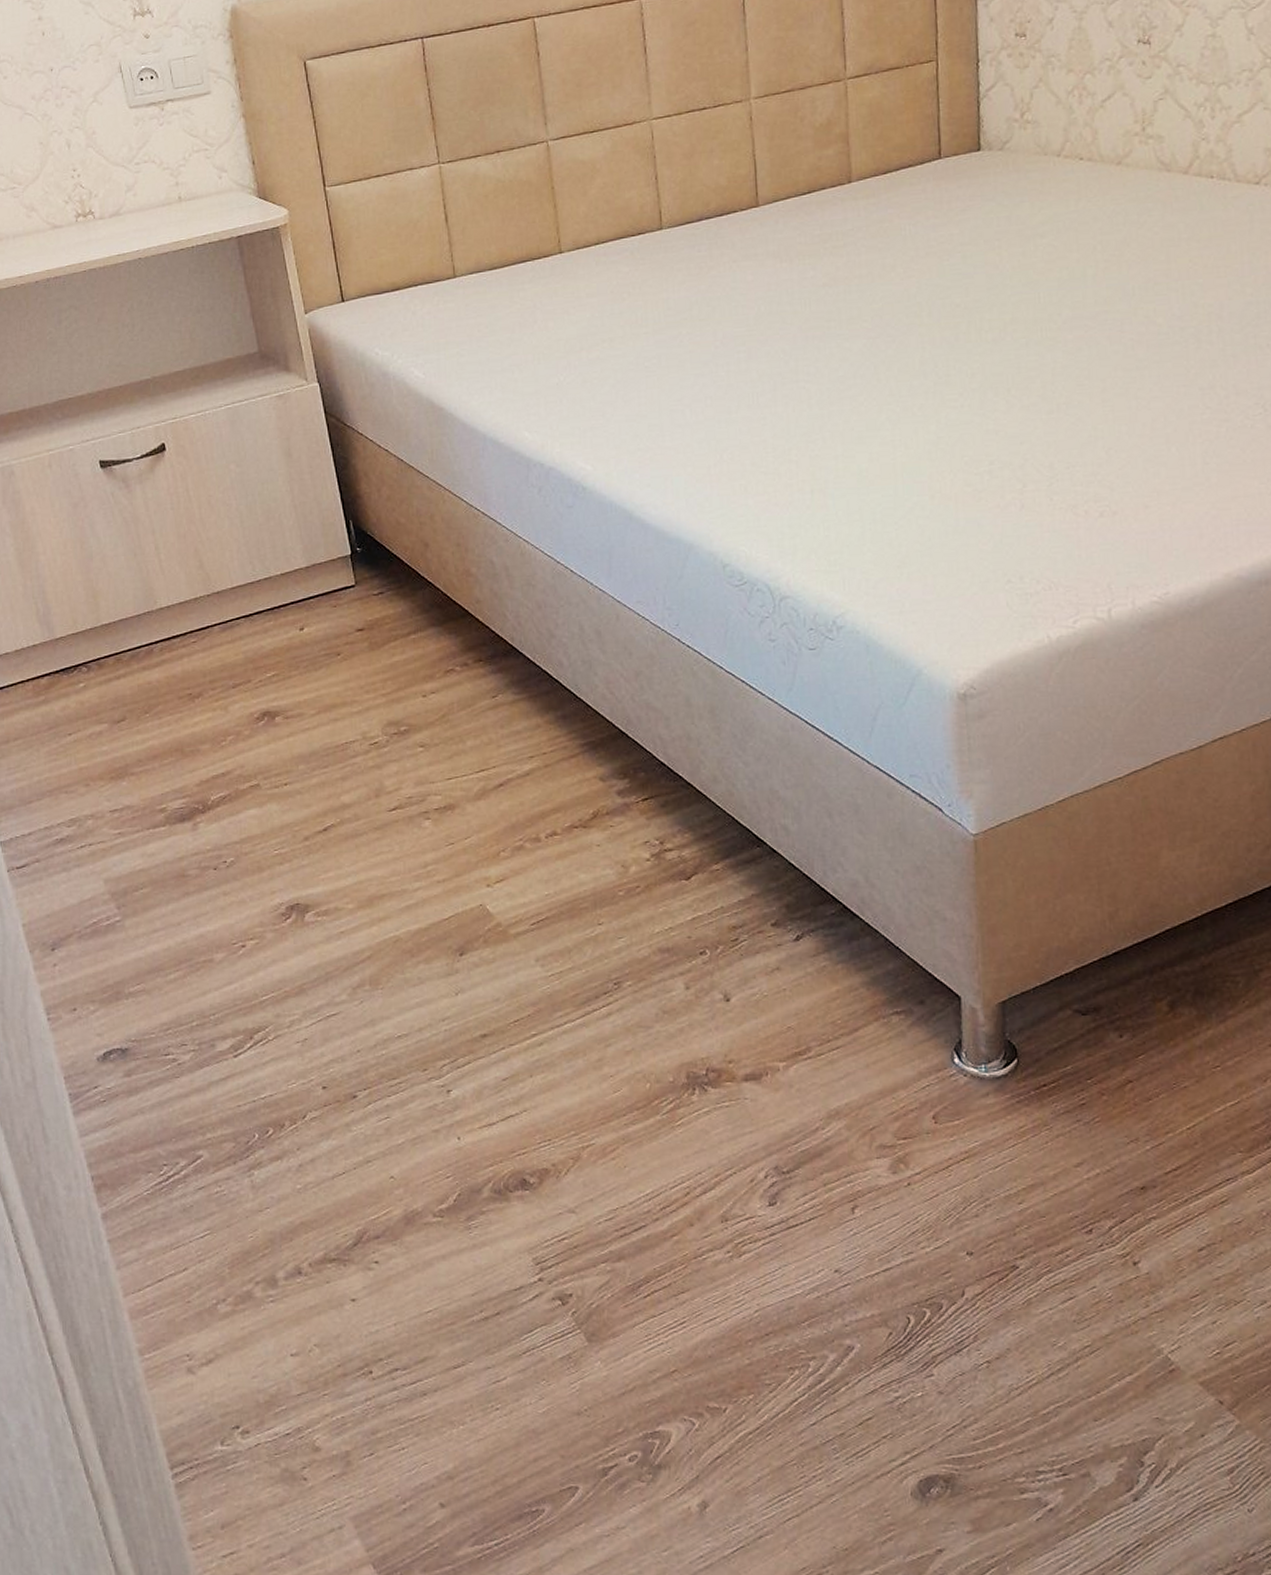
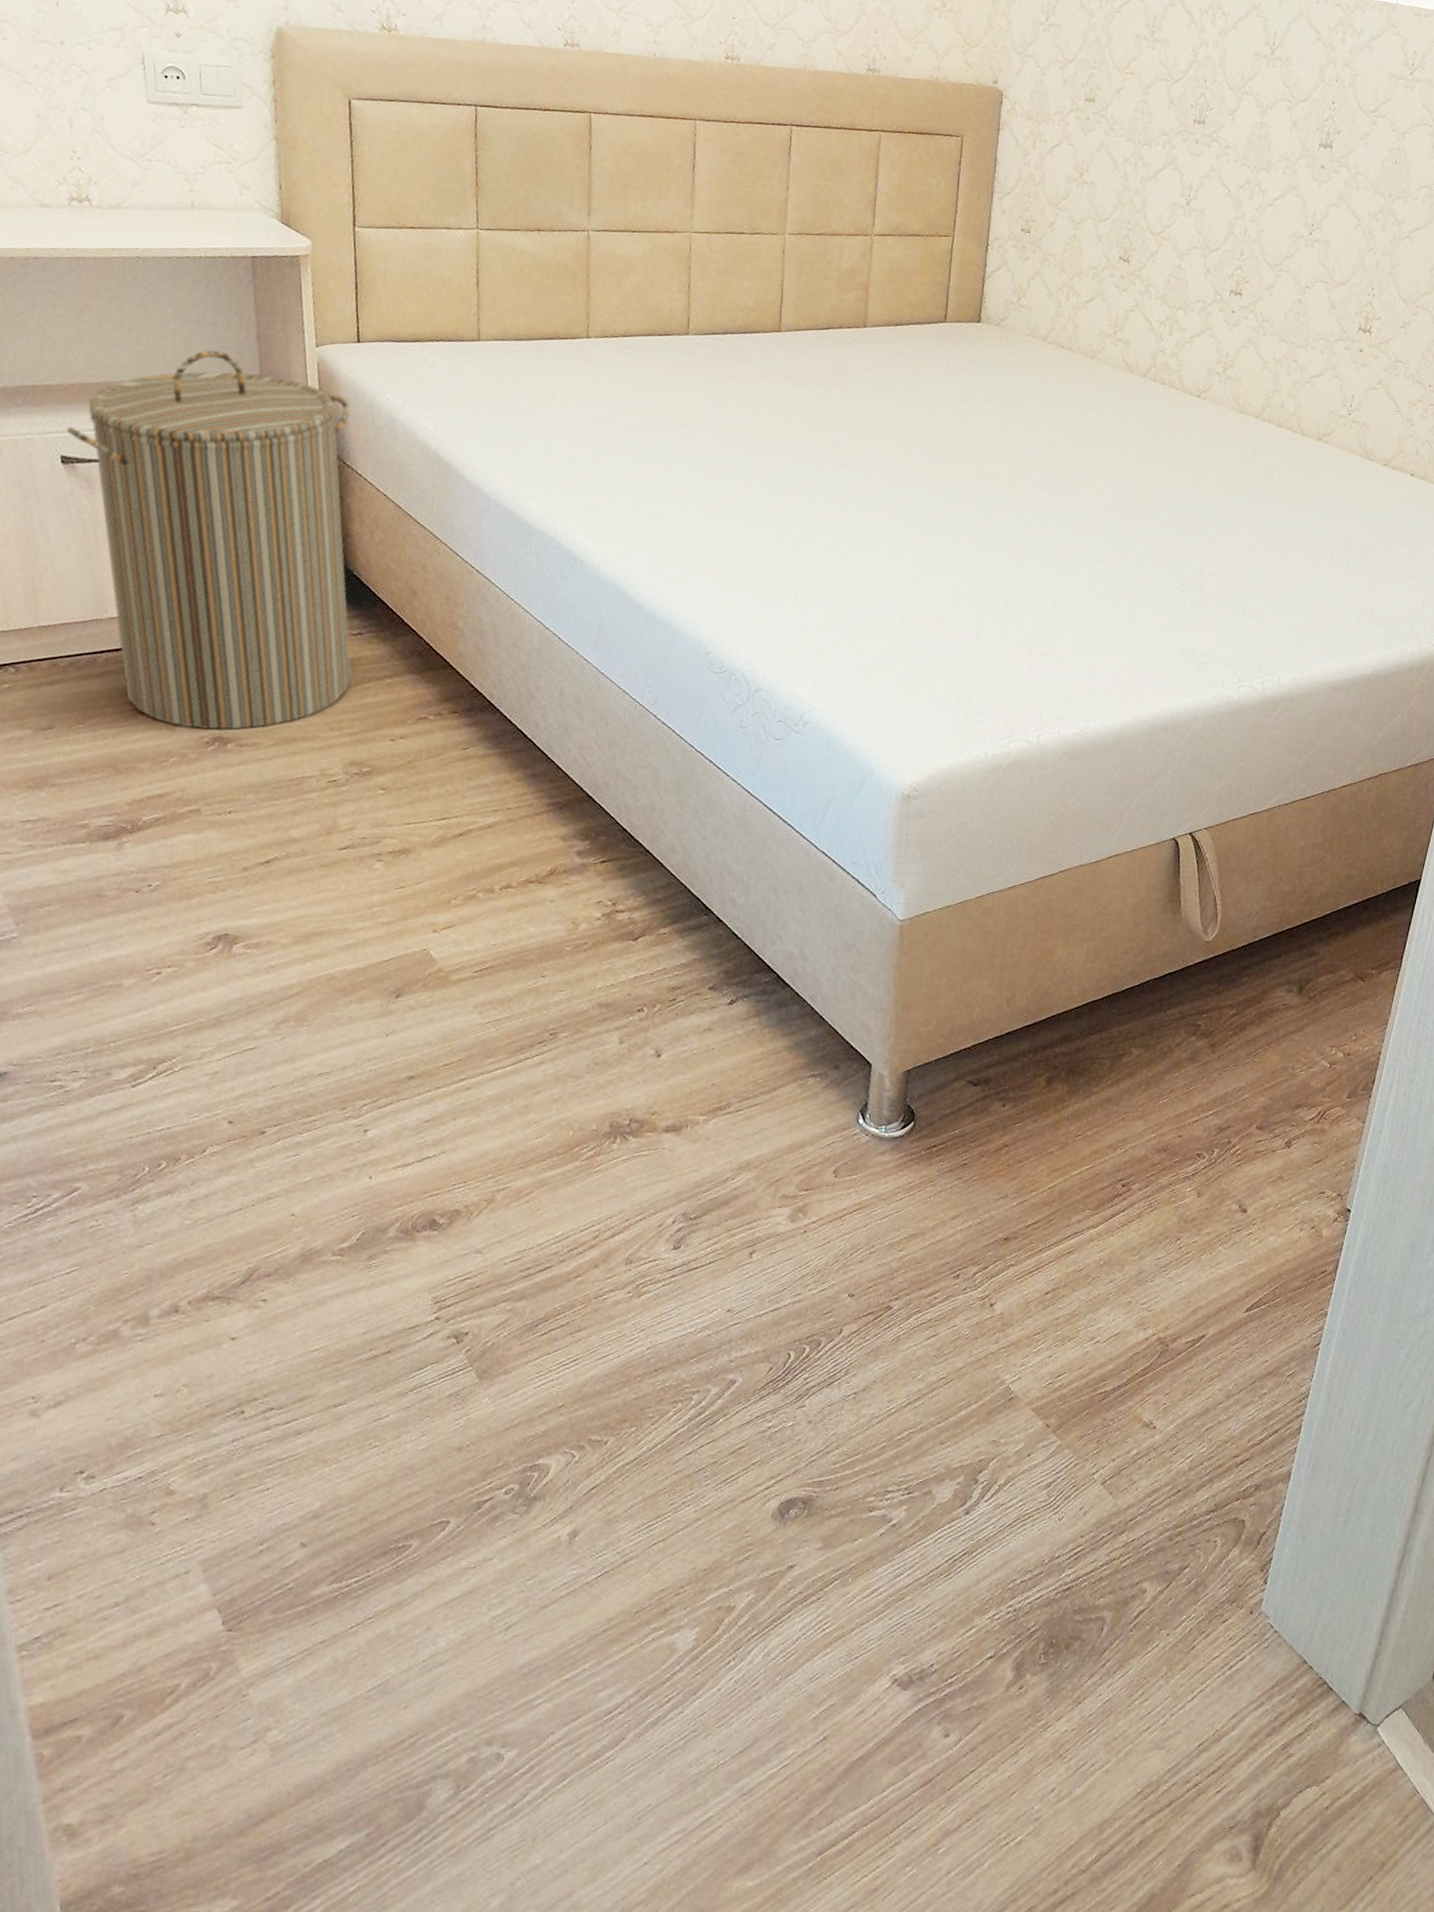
laundry hamper: none [101,334,378,706] -> present [67,349,351,731]

